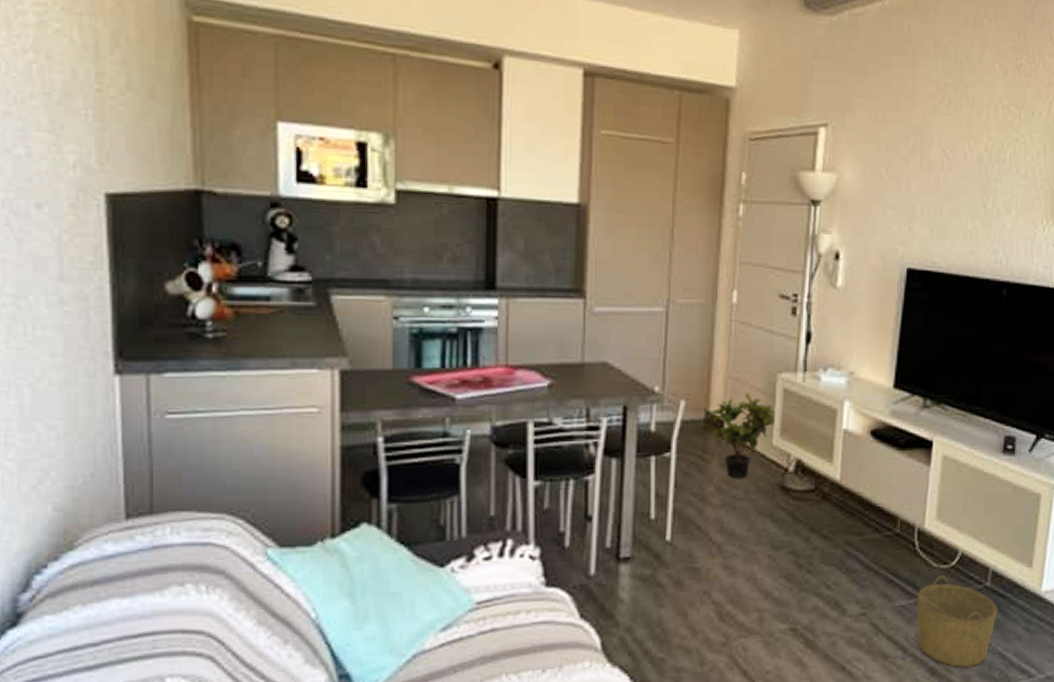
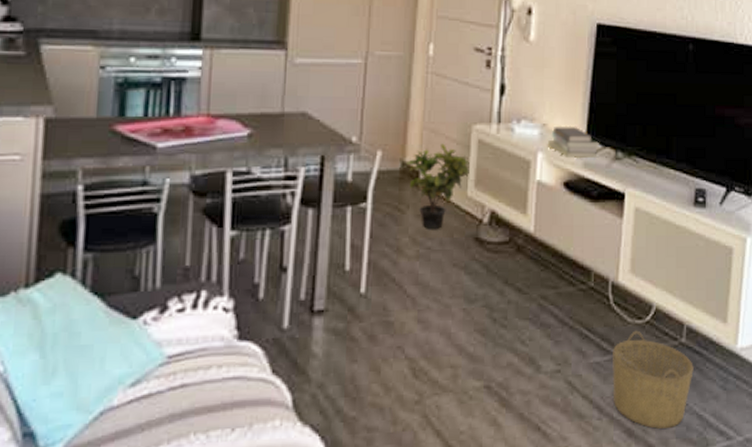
books: none [854,373,907,407] -> present [547,125,599,159]

